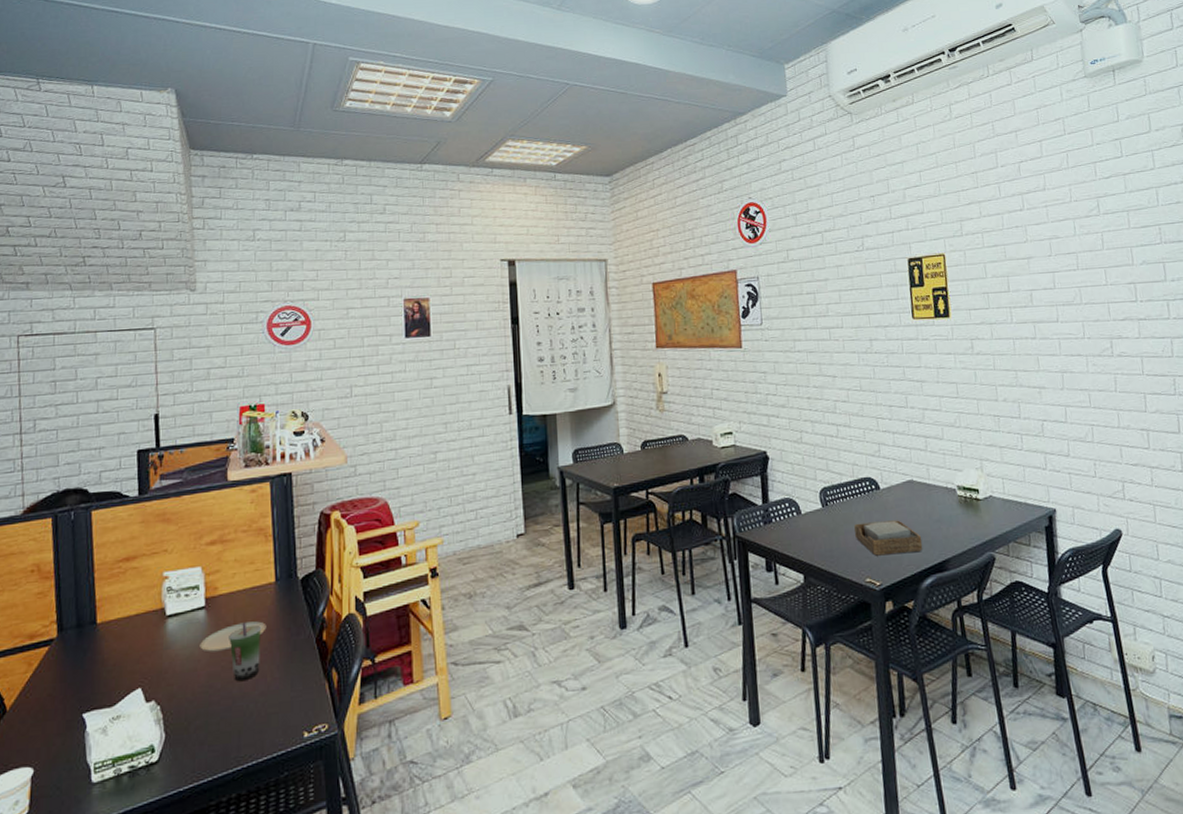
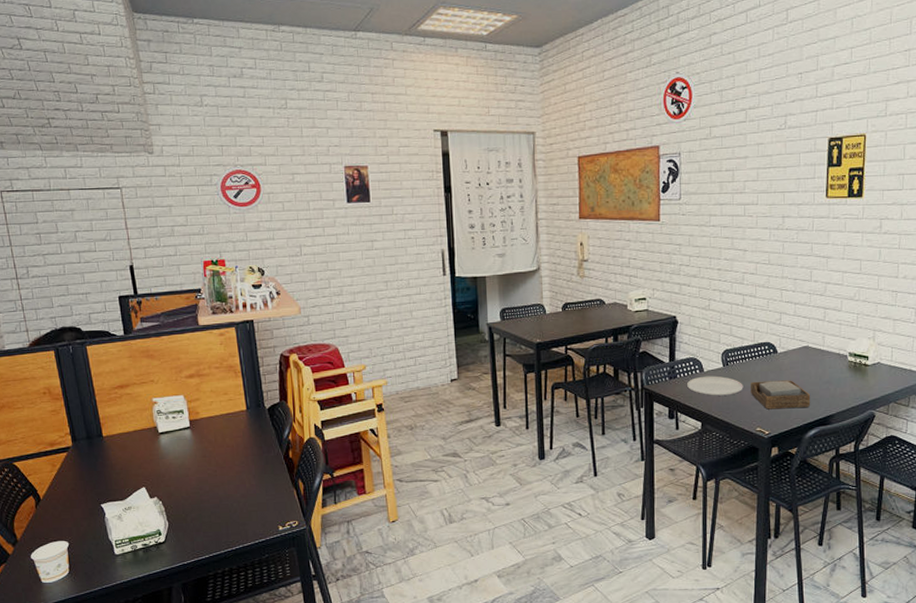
plate: present [200,621,266,652] -> none [188,440,242,463]
beverage cup: present [229,622,262,682] -> none [212,441,240,486]
plate: none [784,518,847,543] -> present [687,375,743,396]

